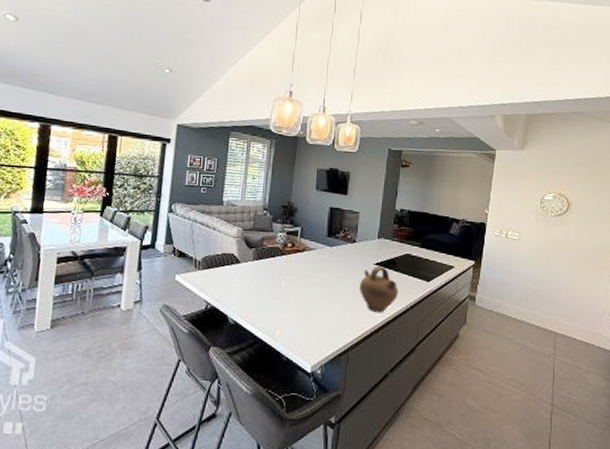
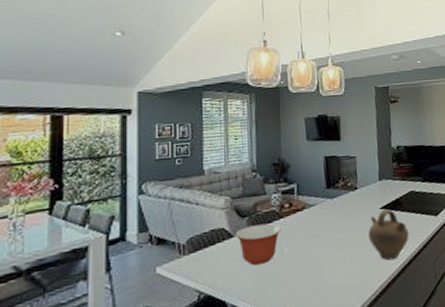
mixing bowl: none [242,256,282,292] -> present [235,223,281,266]

